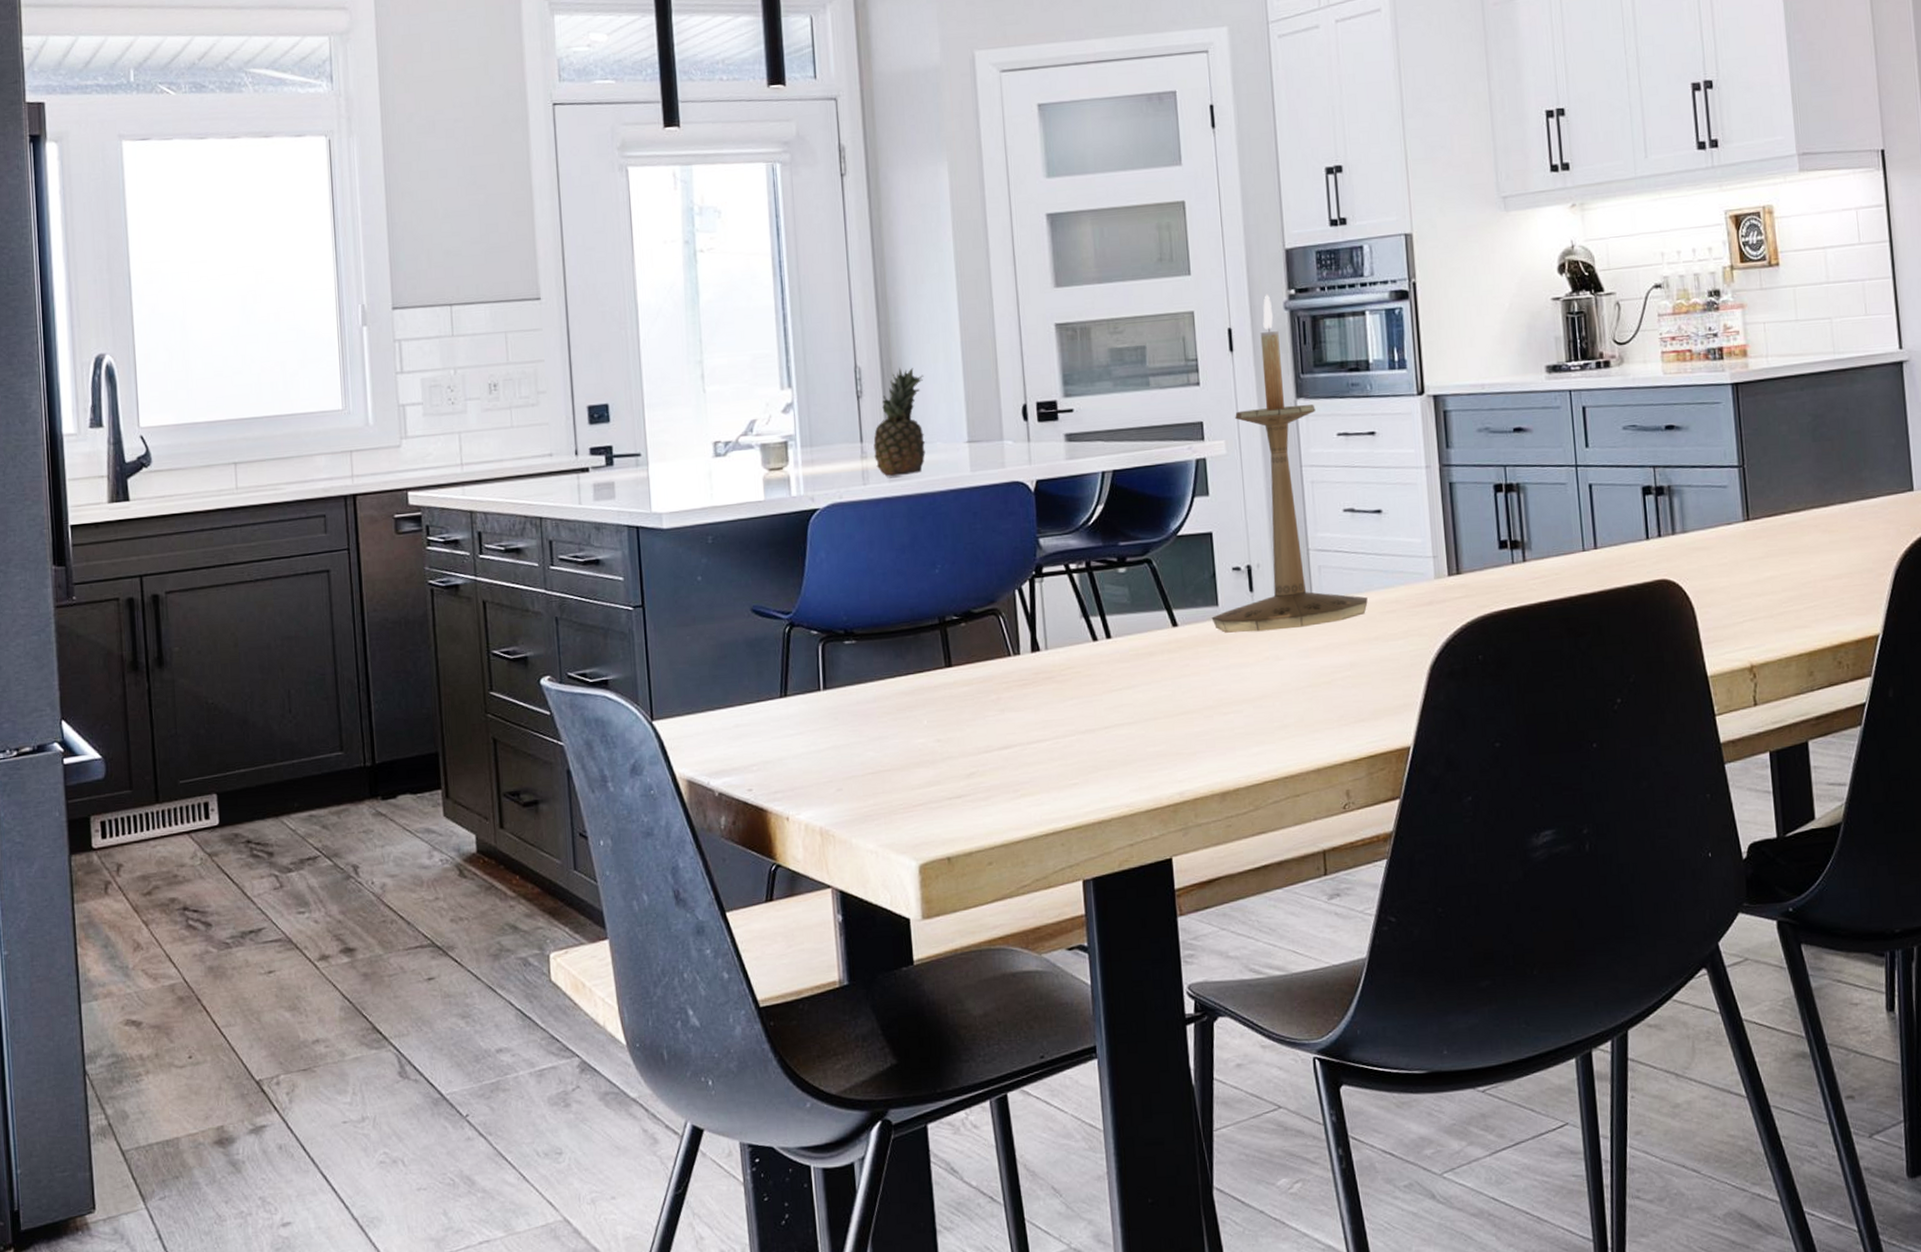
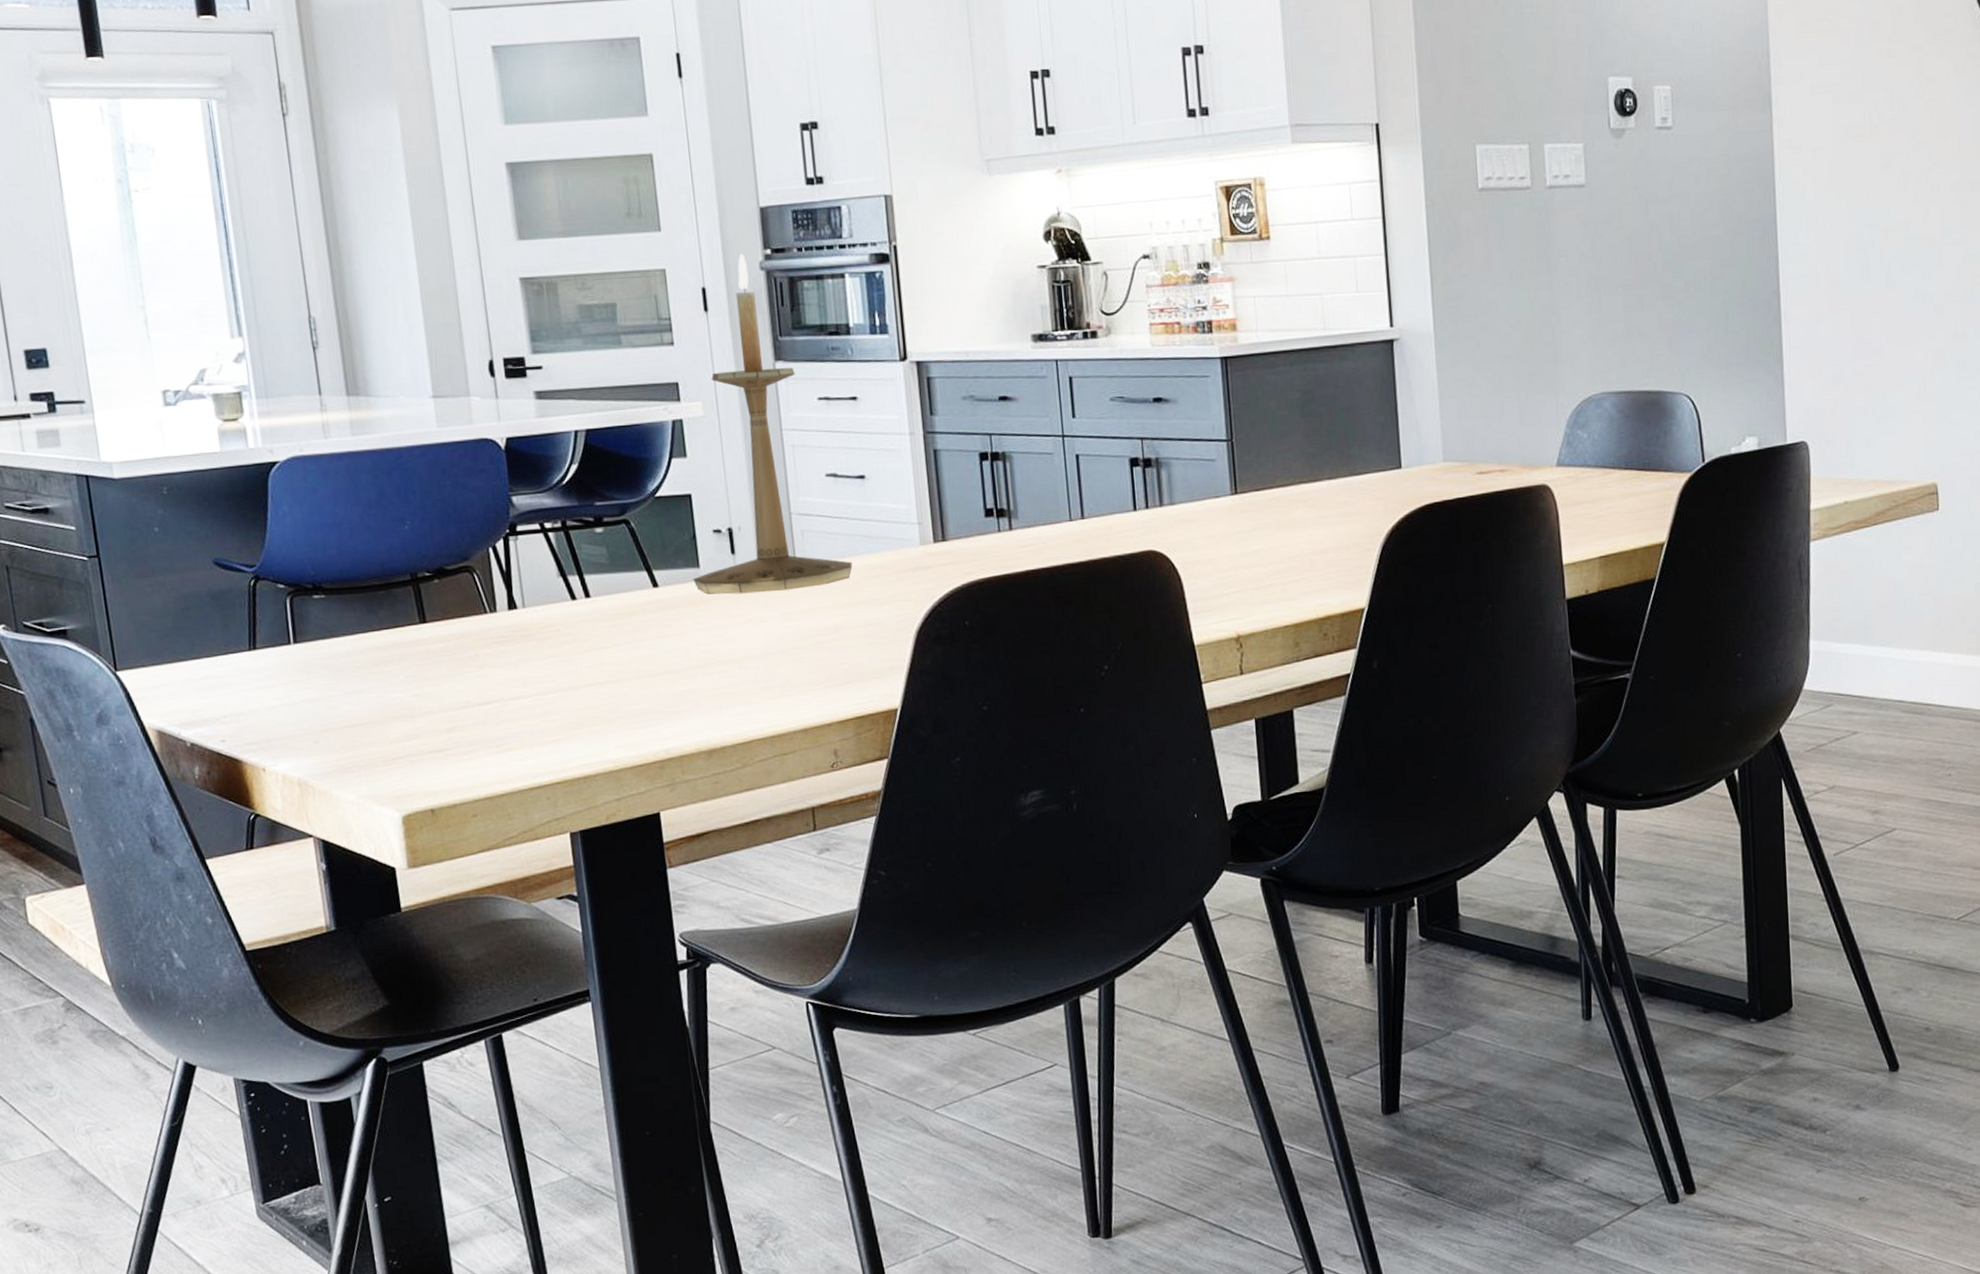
fruit: present [873,368,926,477] -> none [333,319,389,431]

